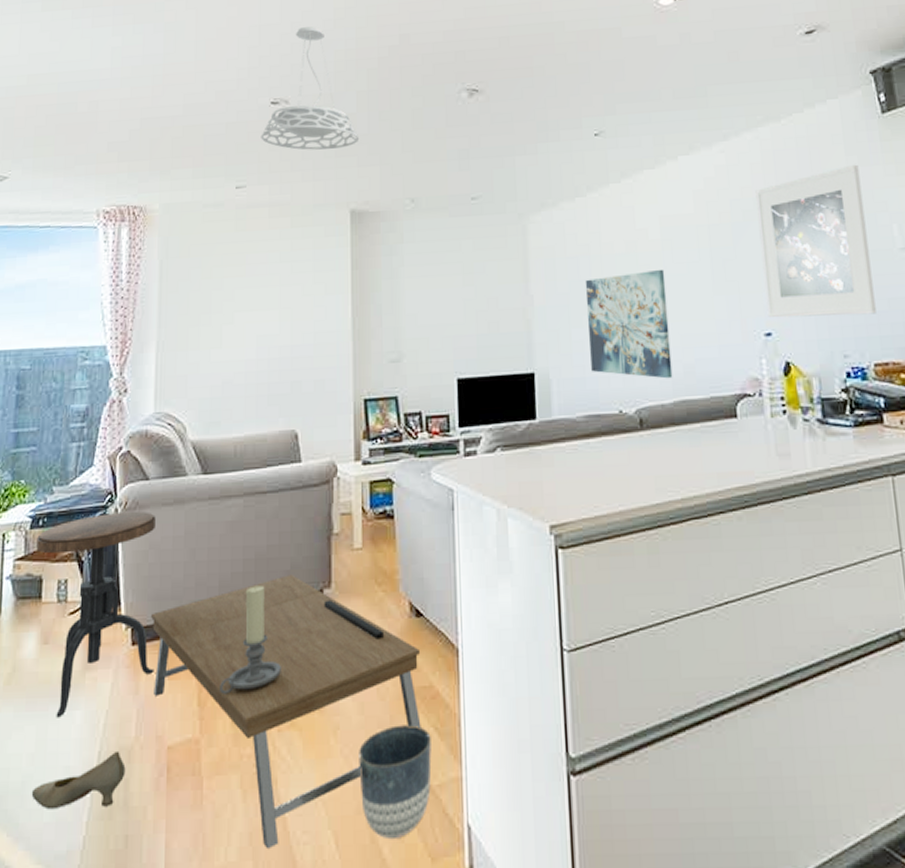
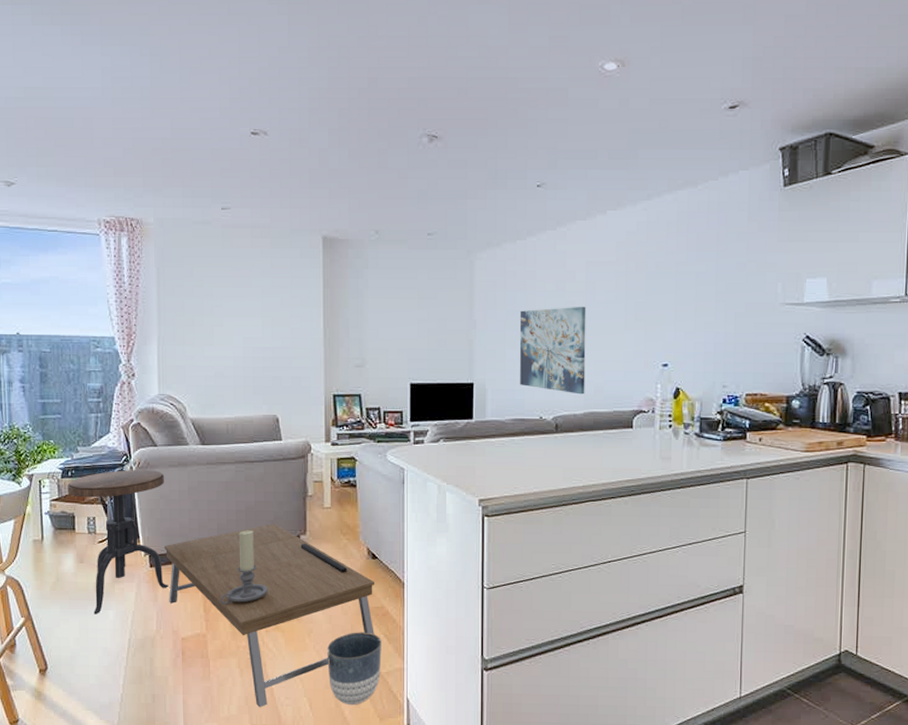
shoe: present [31,750,126,810] -> none [79,639,150,676]
pendant light: present [261,27,360,150] -> none [242,63,331,180]
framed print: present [755,164,876,318] -> none [666,229,757,355]

